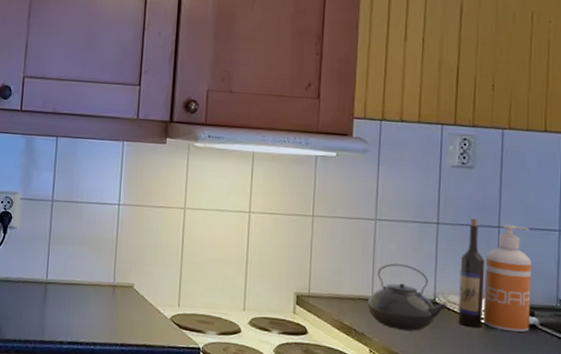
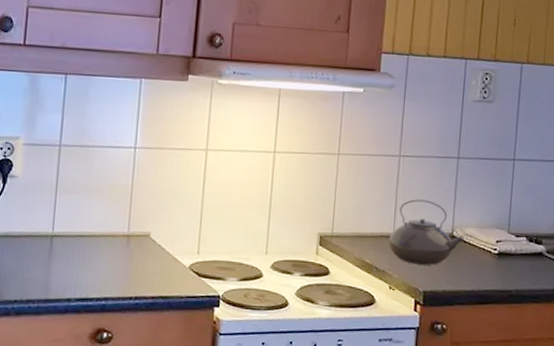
wine bottle: present [458,219,485,328] -> none [473,152,500,258]
soap dispenser: present [483,224,532,333] -> none [496,157,542,261]

